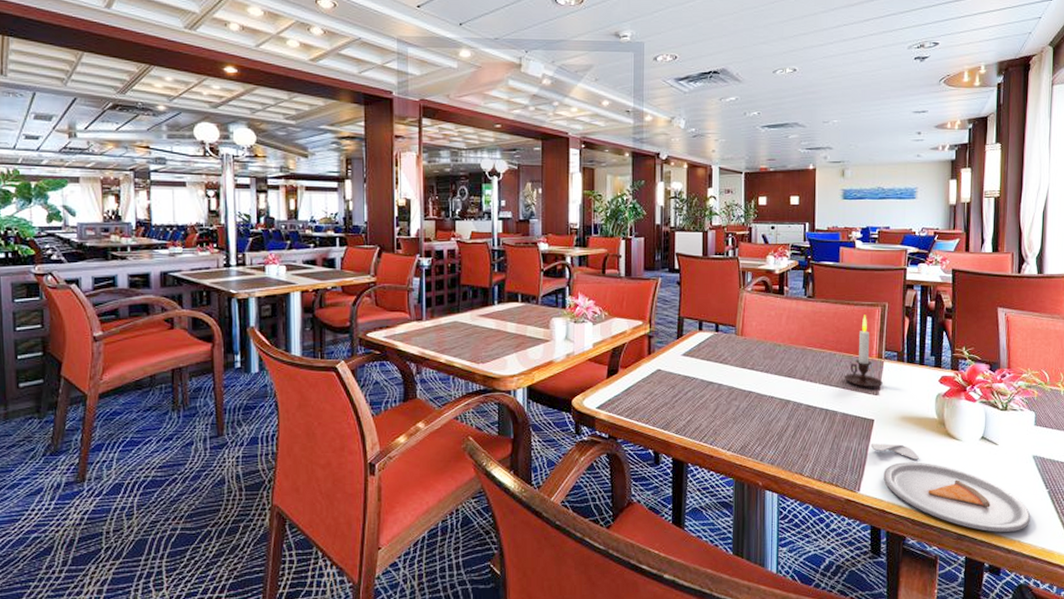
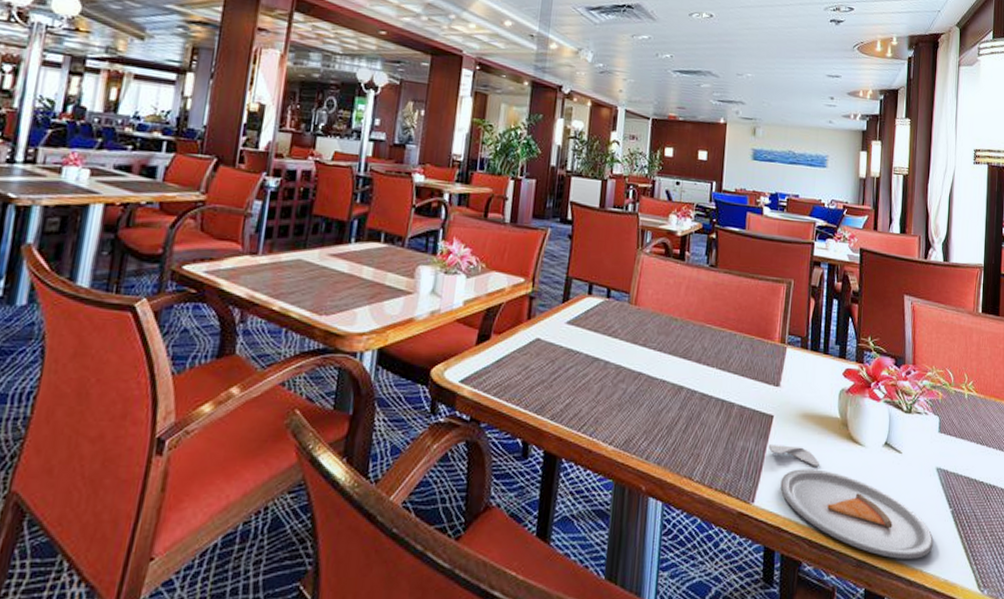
candle: present [844,315,883,388] -> none [743,291,785,378]

